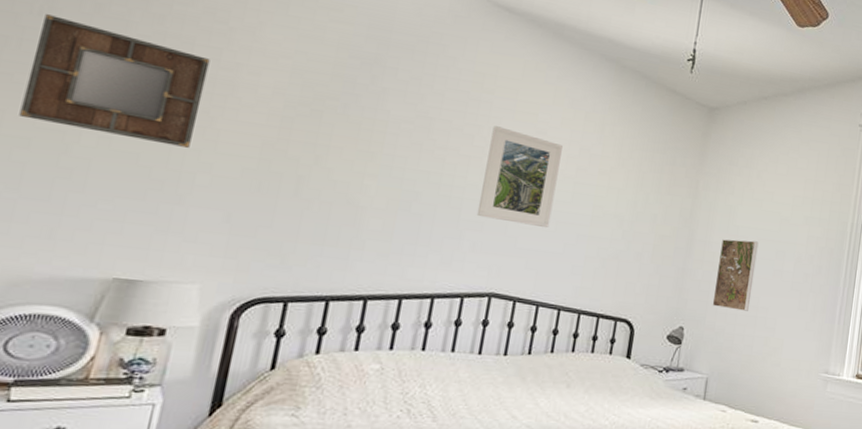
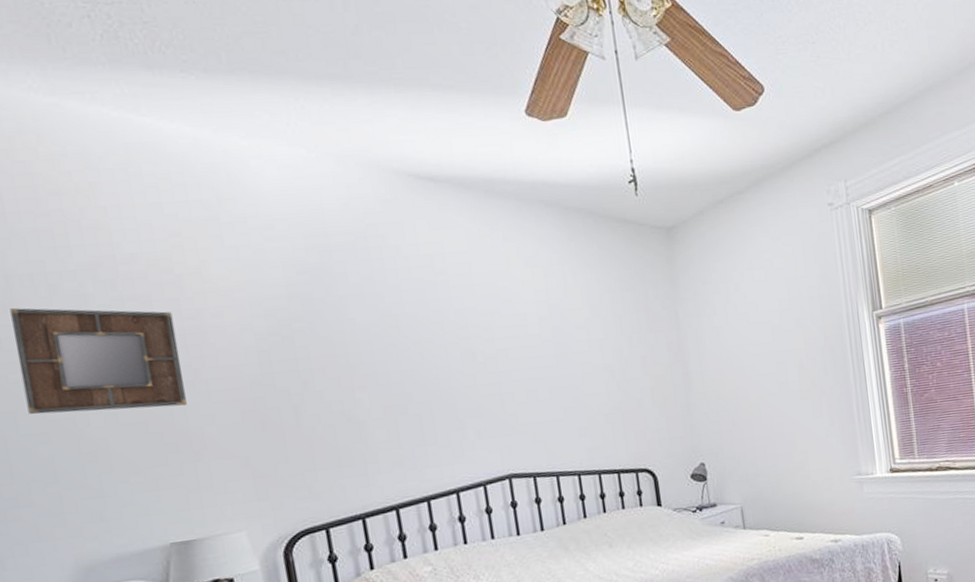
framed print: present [476,126,563,228] -> none [457,305,544,403]
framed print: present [712,239,759,311] -> none [718,357,764,435]

